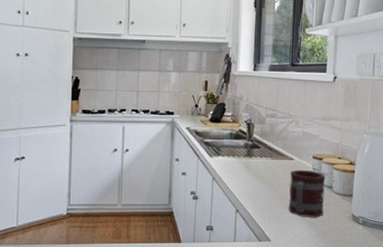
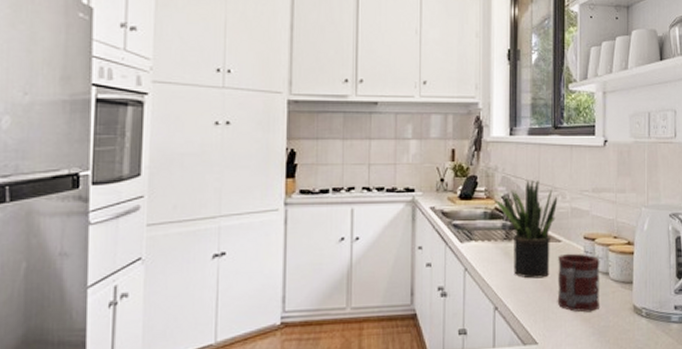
potted plant: none [239,108,292,189] -> present [494,179,558,279]

